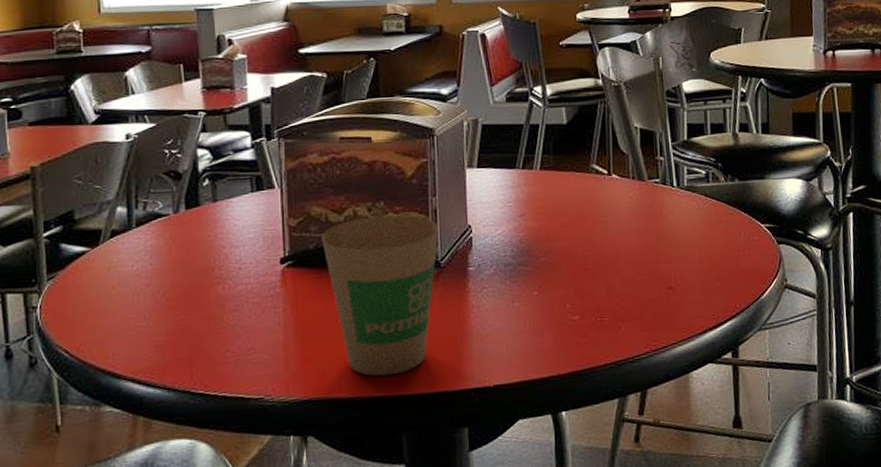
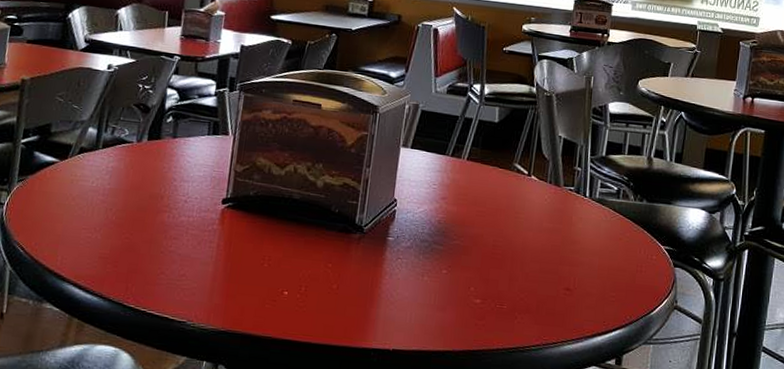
paper cup: present [322,215,439,377] -> none [261,175,367,323]

